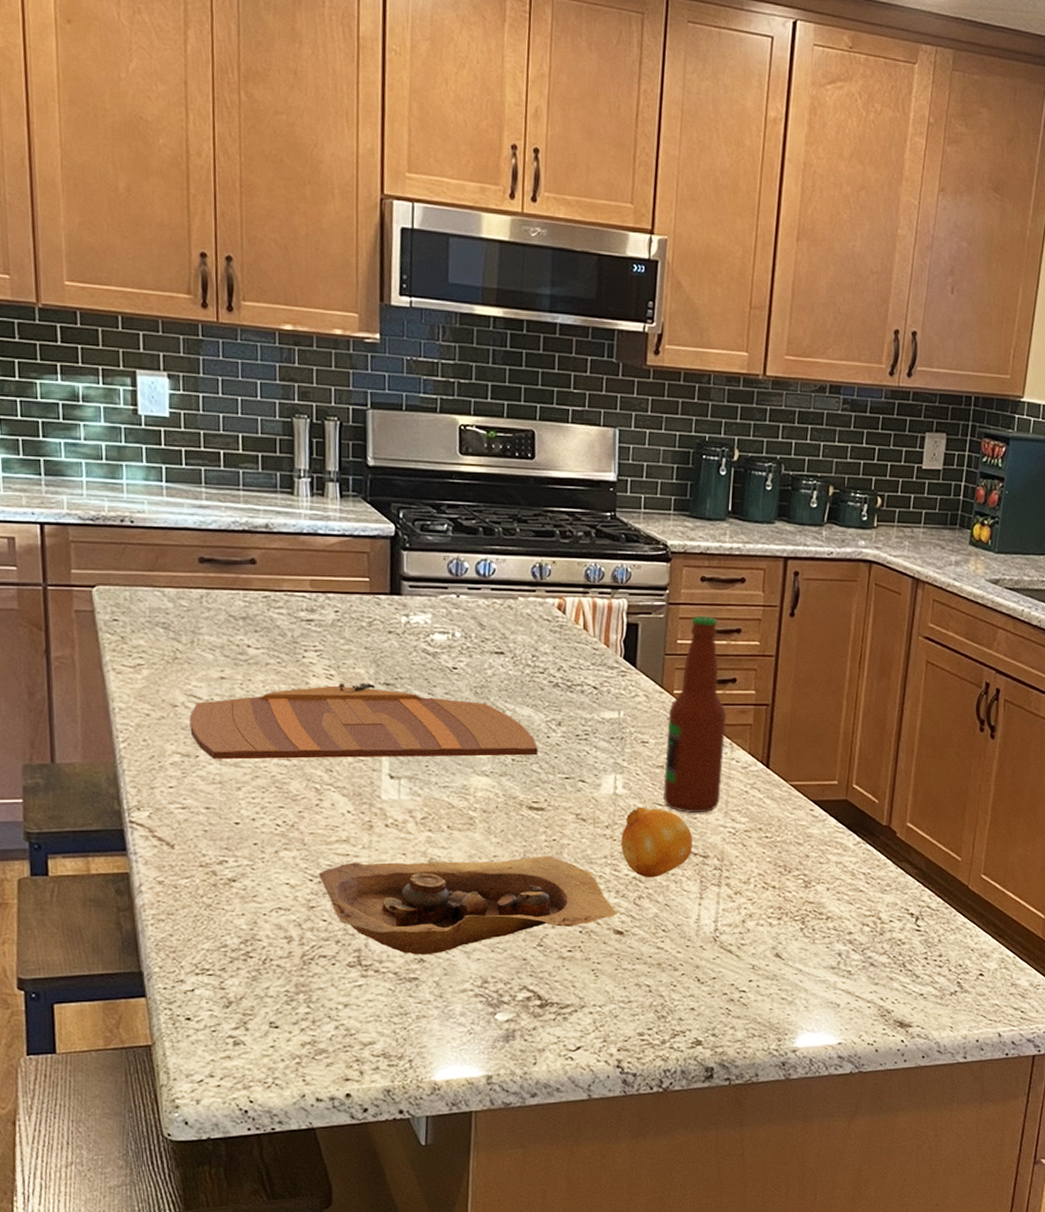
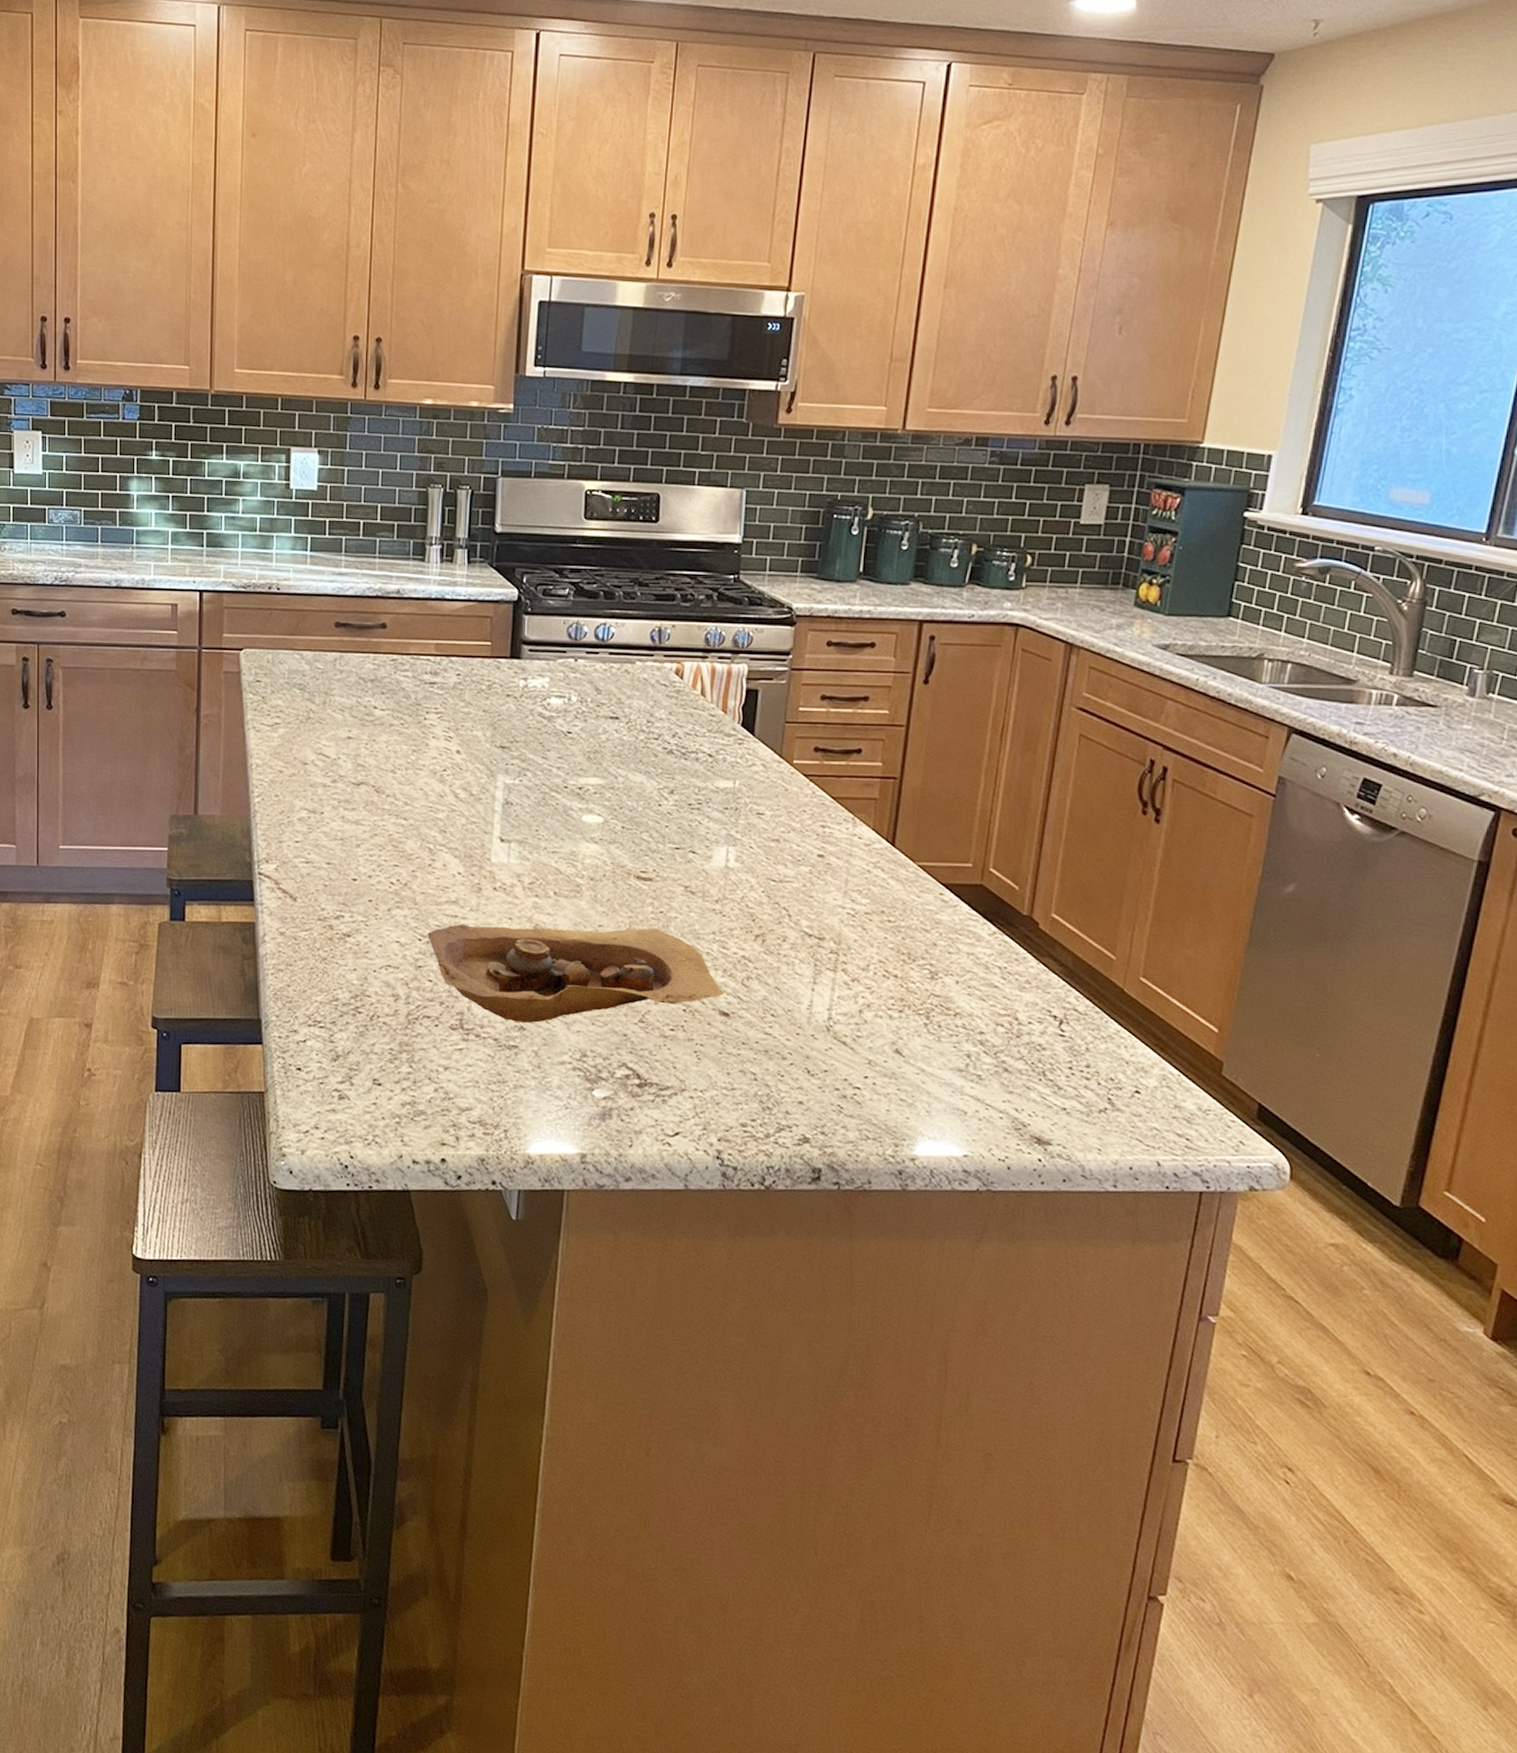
cutting board: present [189,683,538,759] -> none [317,746,649,824]
fruit: present [620,806,692,878] -> none [730,881,807,958]
bottle: present [662,615,727,814] -> none [777,681,850,892]

